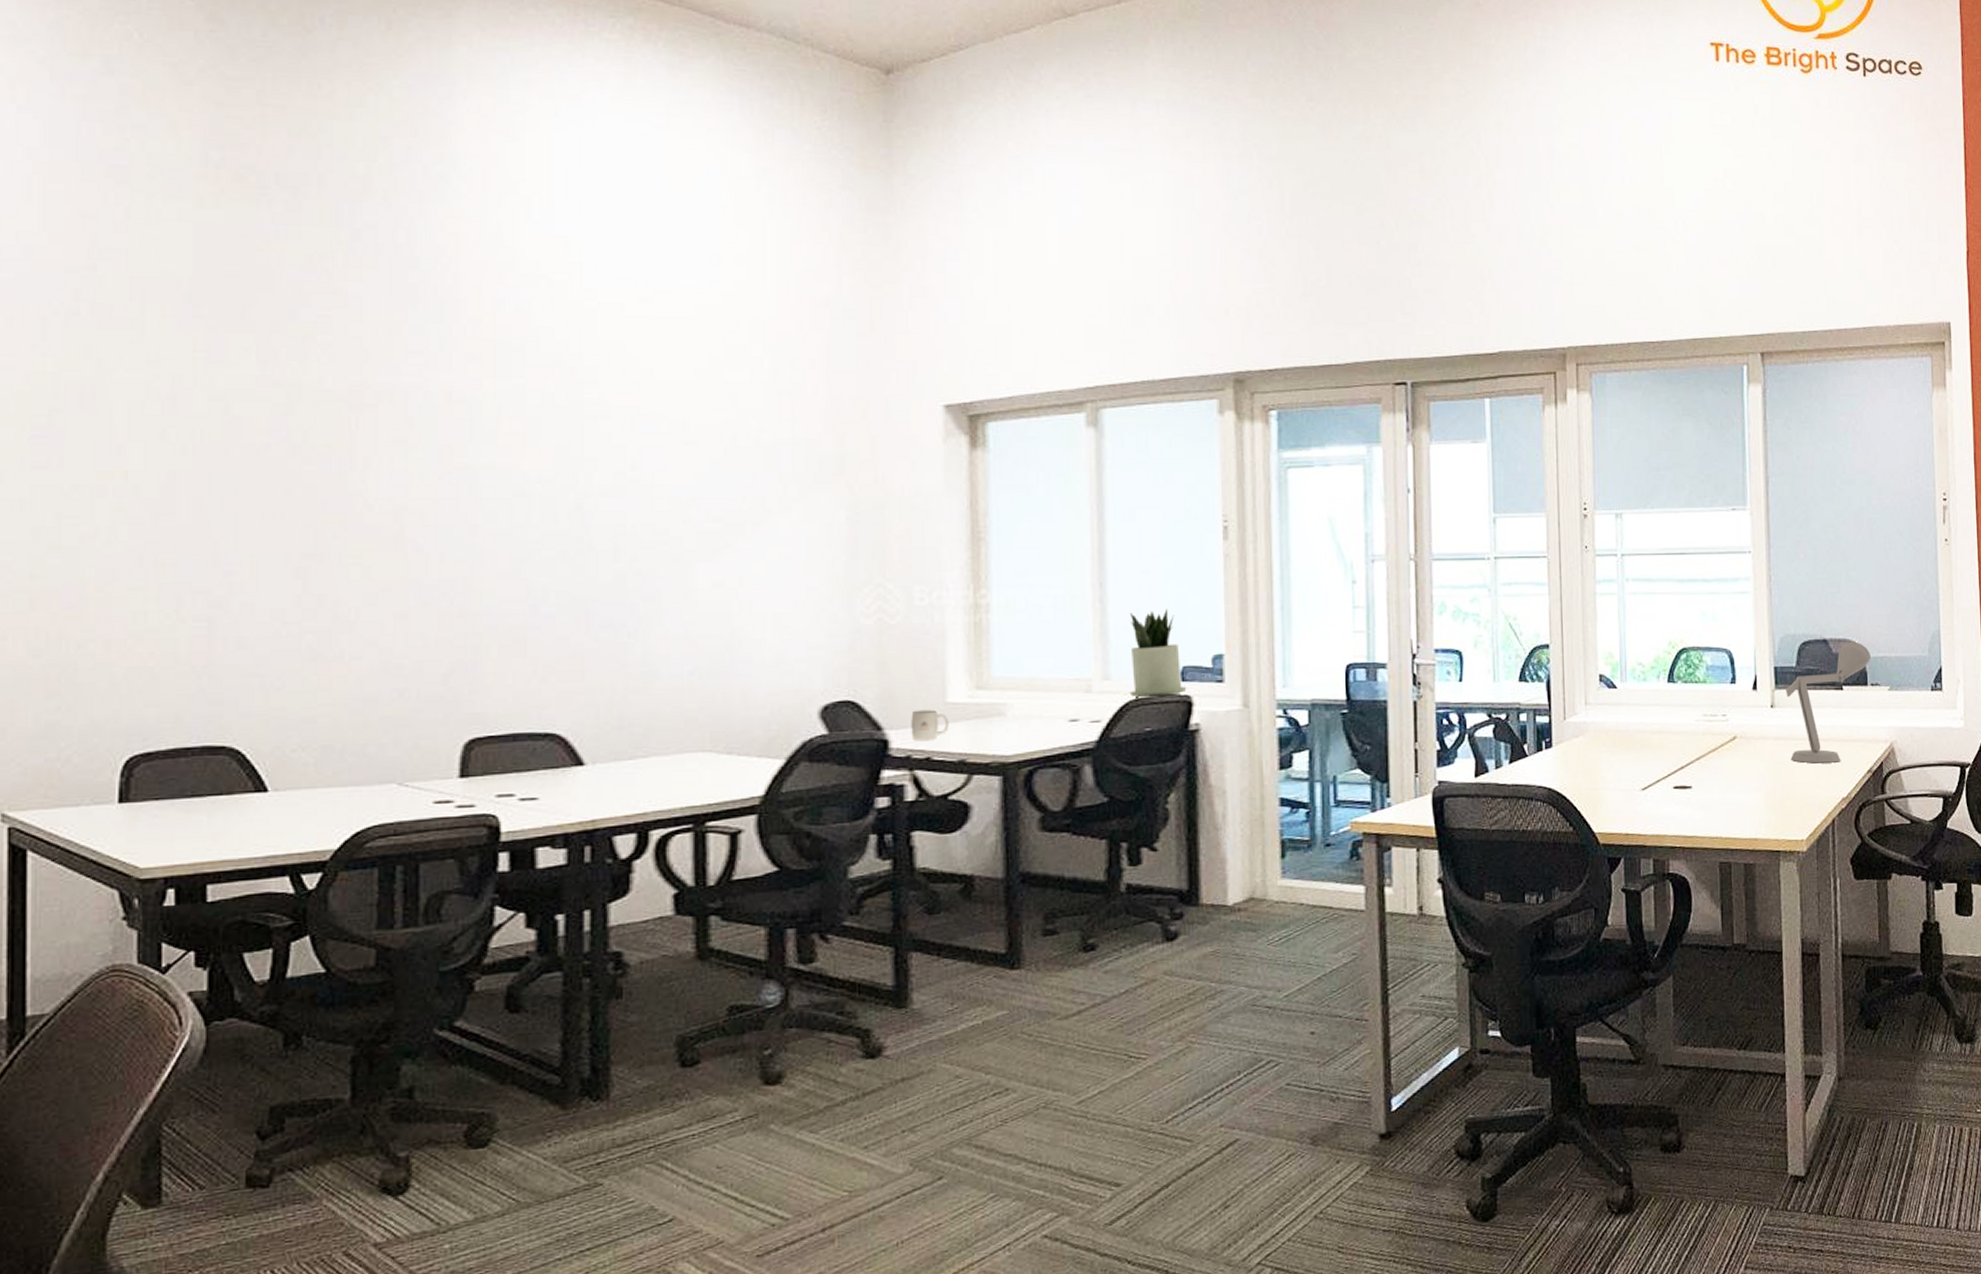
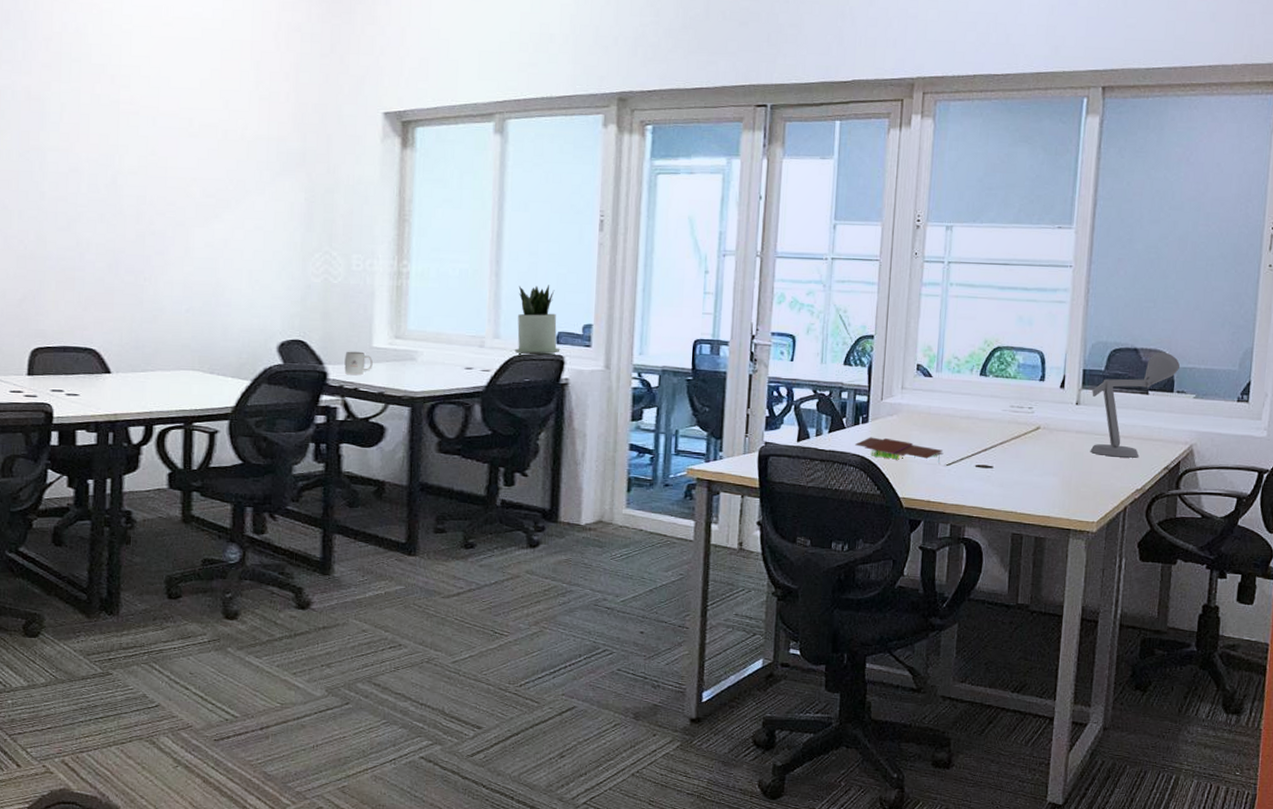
papers: none [1540,764,1638,789] -> present [855,437,944,463]

